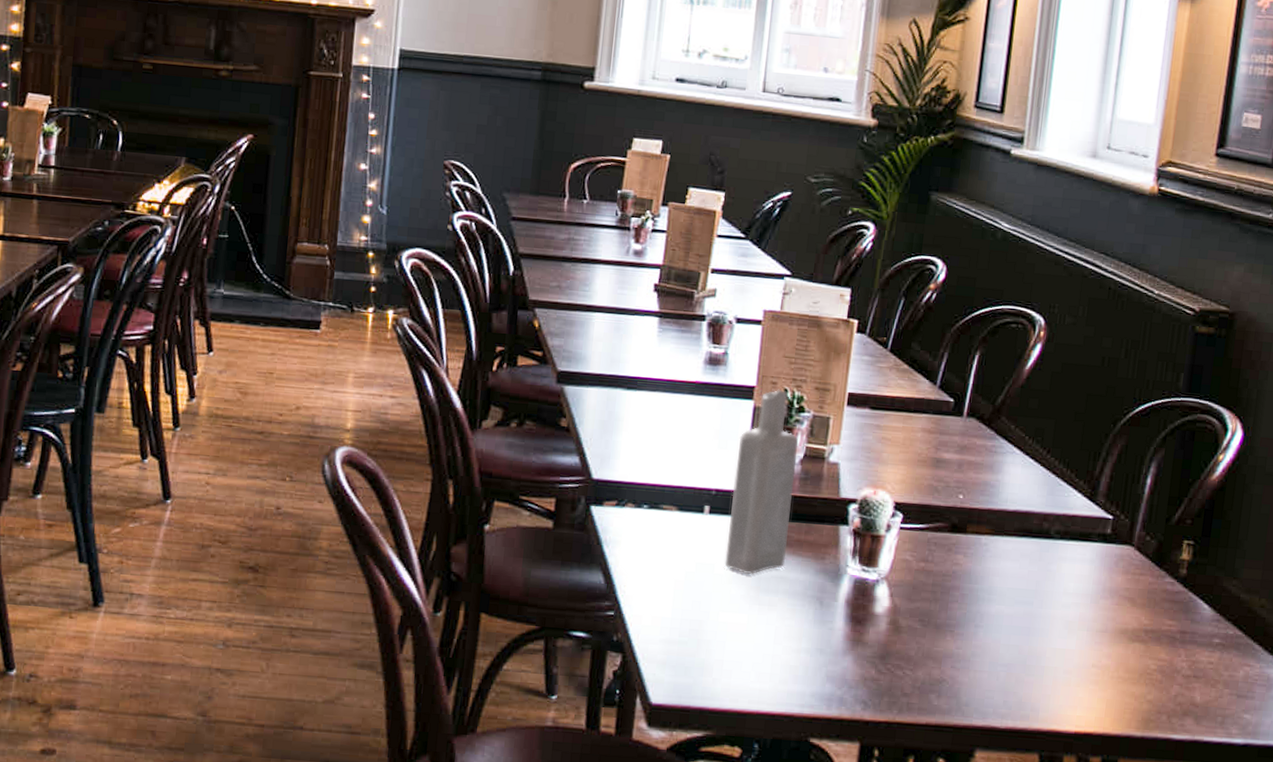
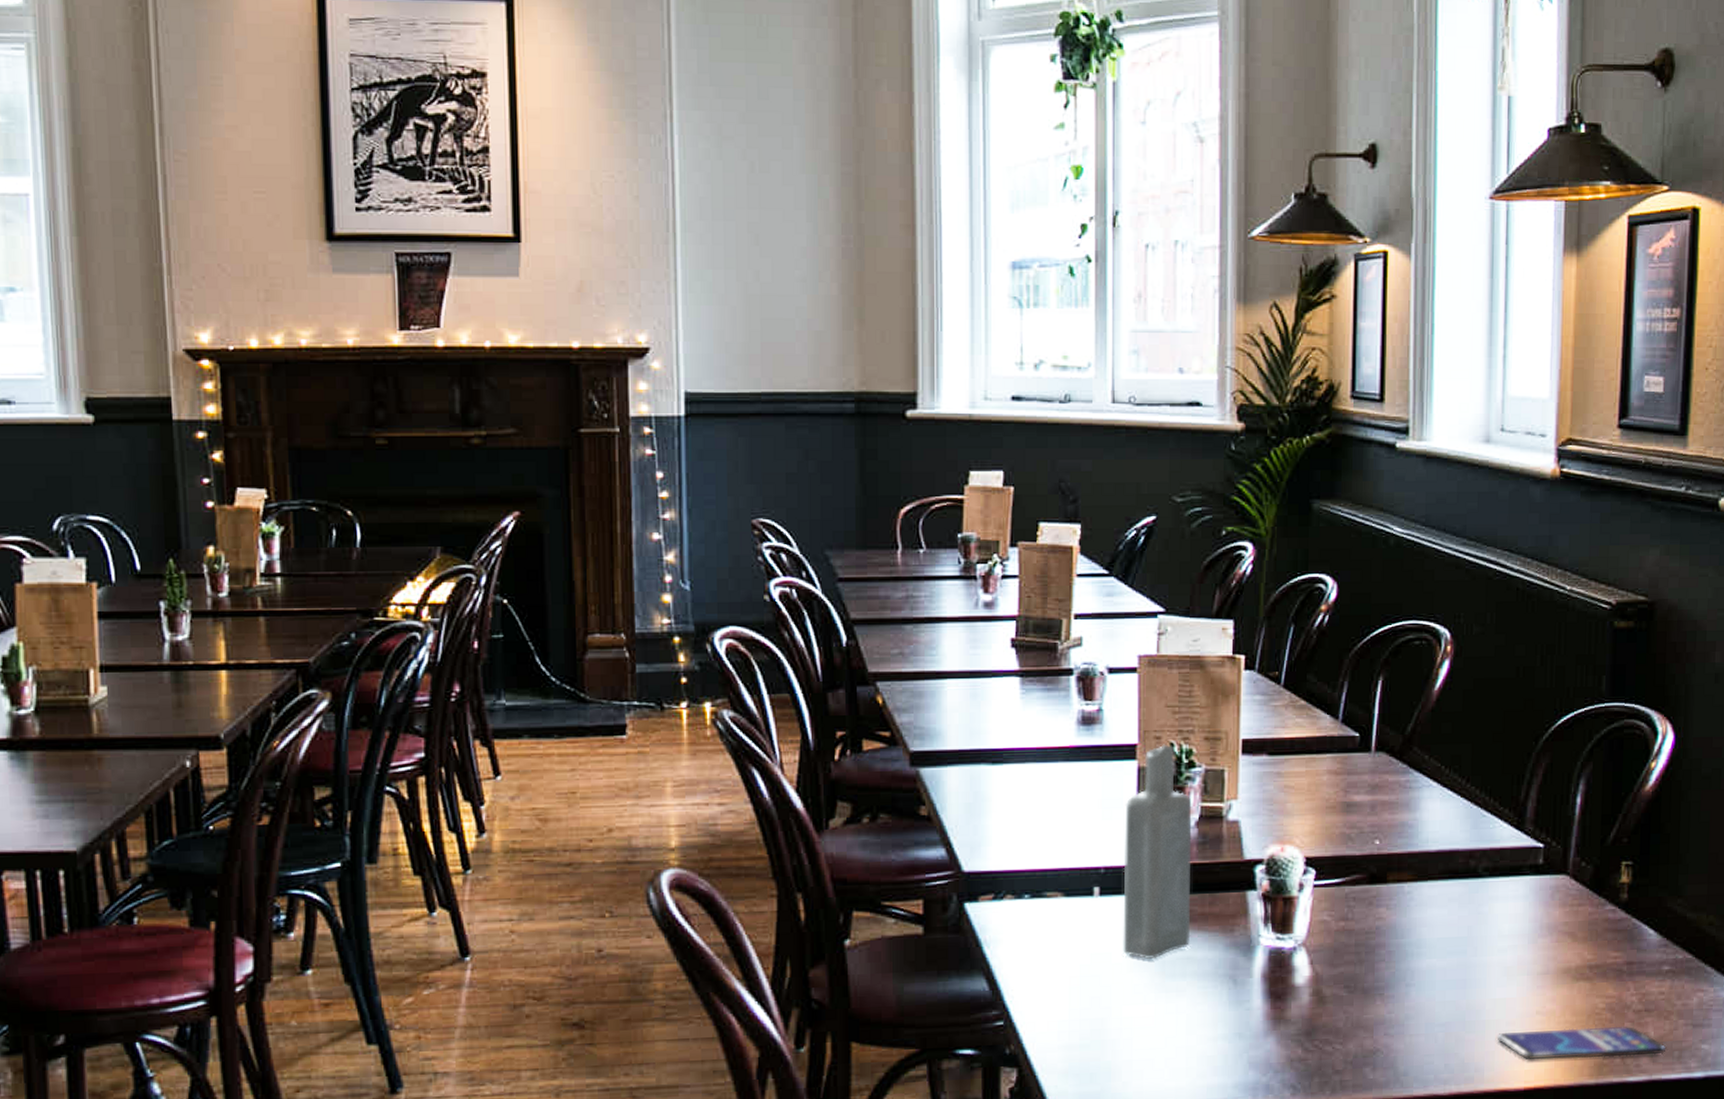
smartphone: none [1054,680,1210,718] -> present [1498,1027,1665,1060]

